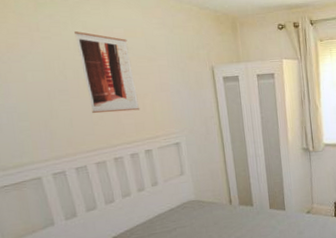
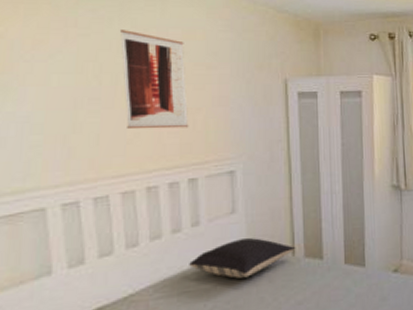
pillow: none [154,192,232,223] -> present [189,238,296,279]

